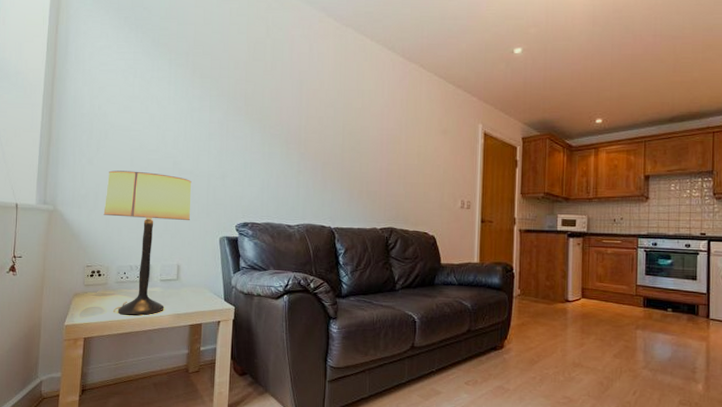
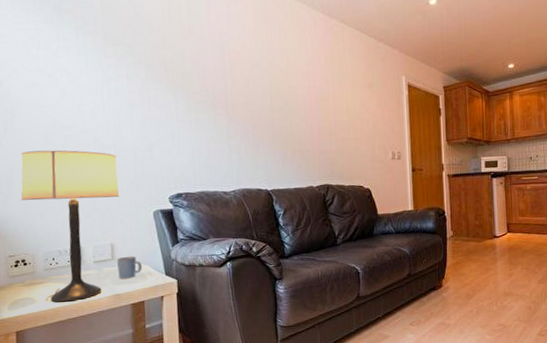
mug: none [181,278,204,301] -> present [117,256,143,280]

